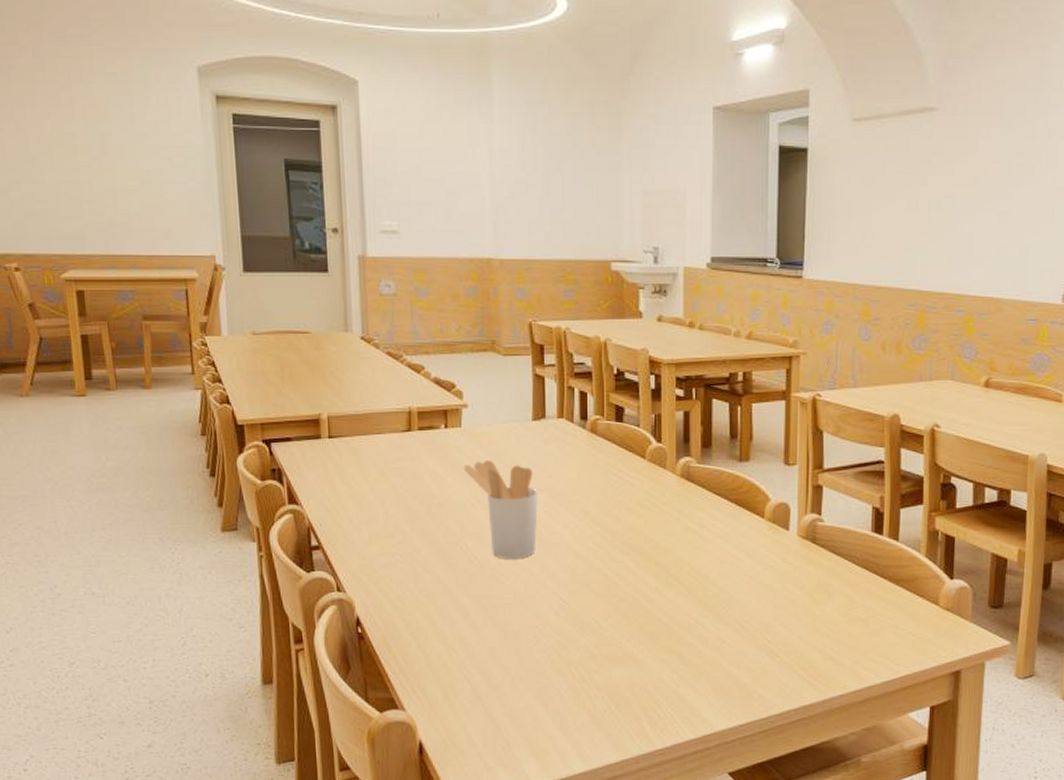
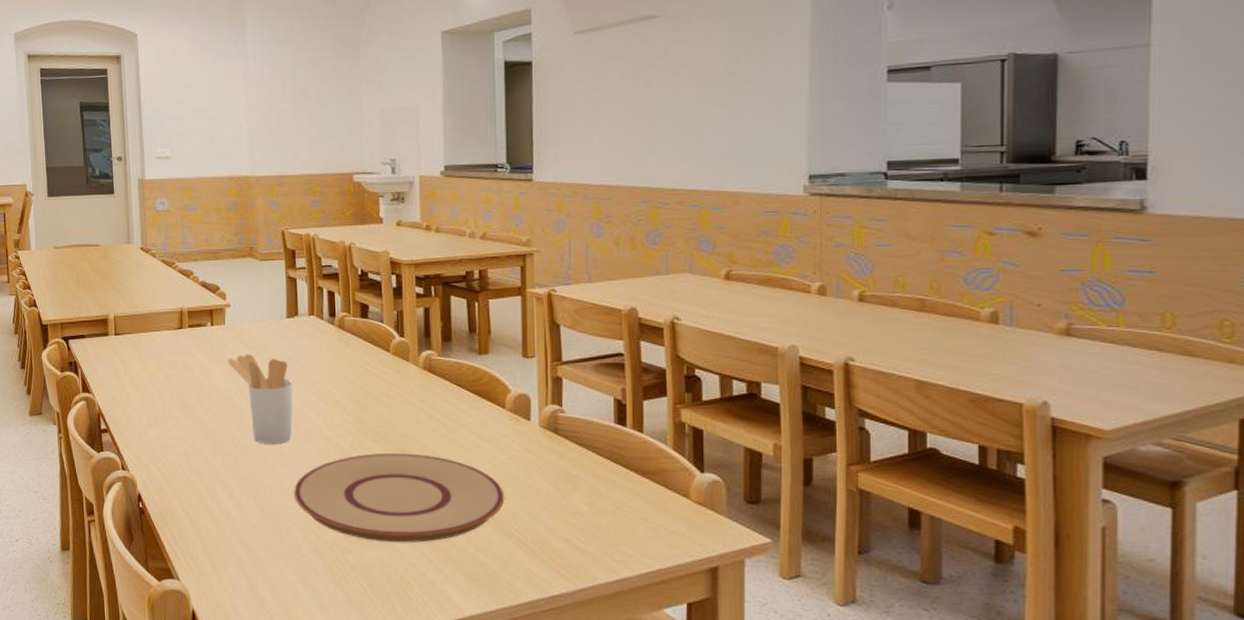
plate: none [537,566,760,660] -> present [294,453,505,543]

